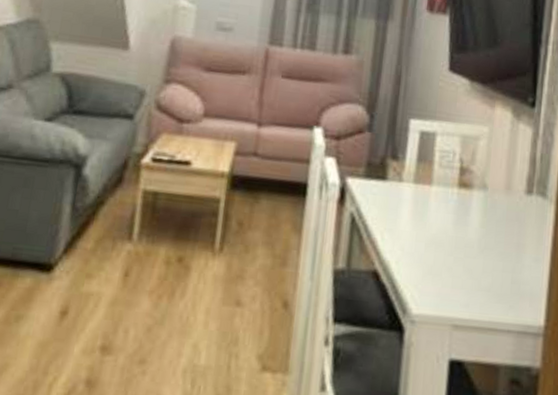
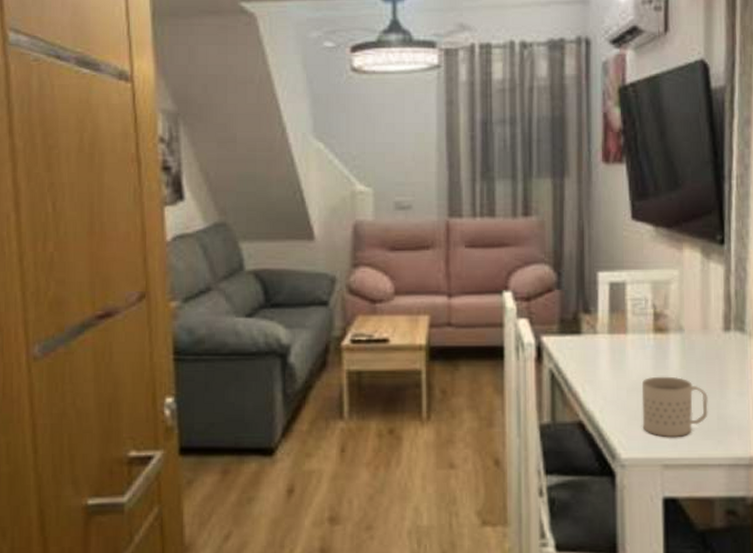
mug: none [436,232,504,298] -> present [641,376,708,438]

